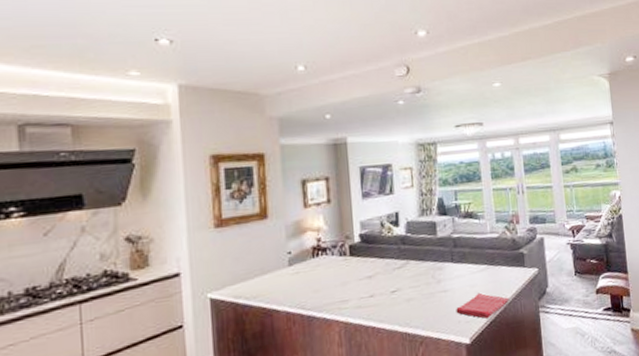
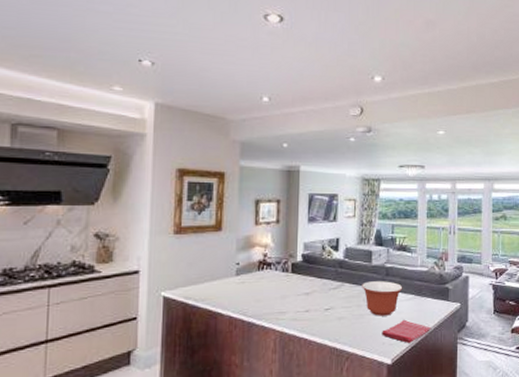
mixing bowl: none [428,253,474,293] -> present [362,281,403,316]

